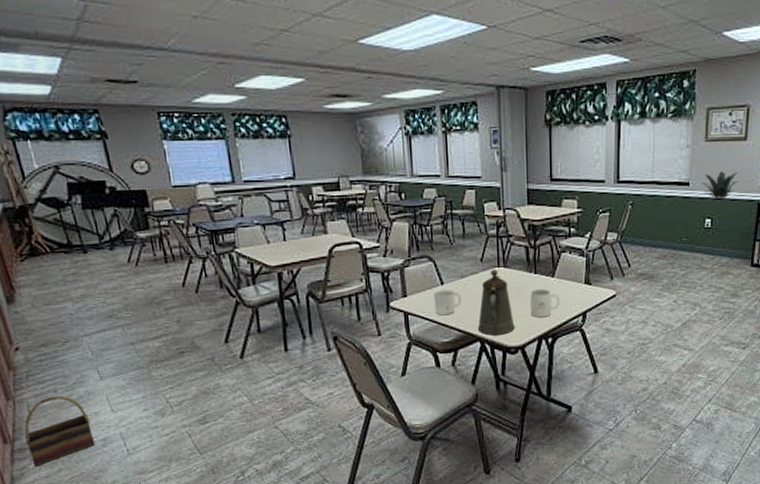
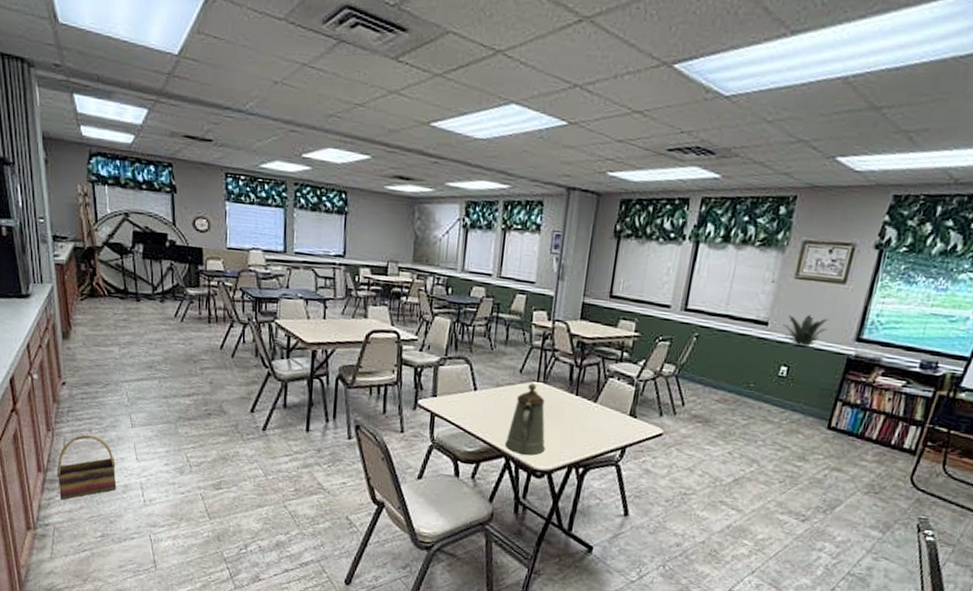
mug: present [433,290,461,316] -> none [463,396,493,424]
mug: present [530,288,560,318] -> none [564,412,599,445]

